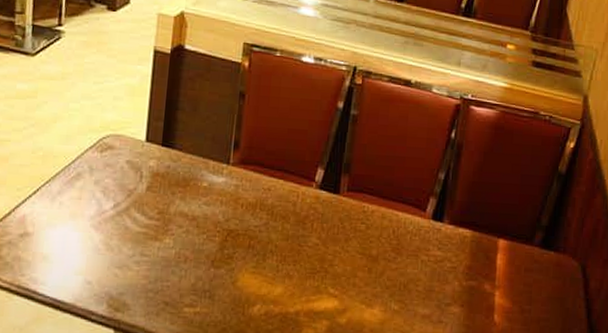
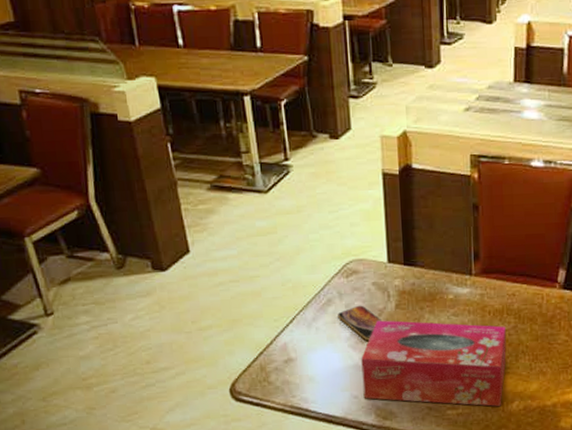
smartphone: none [85,183,130,222] -> present [338,305,382,341]
tissue box: none [97,201,258,308] -> present [361,320,507,407]

